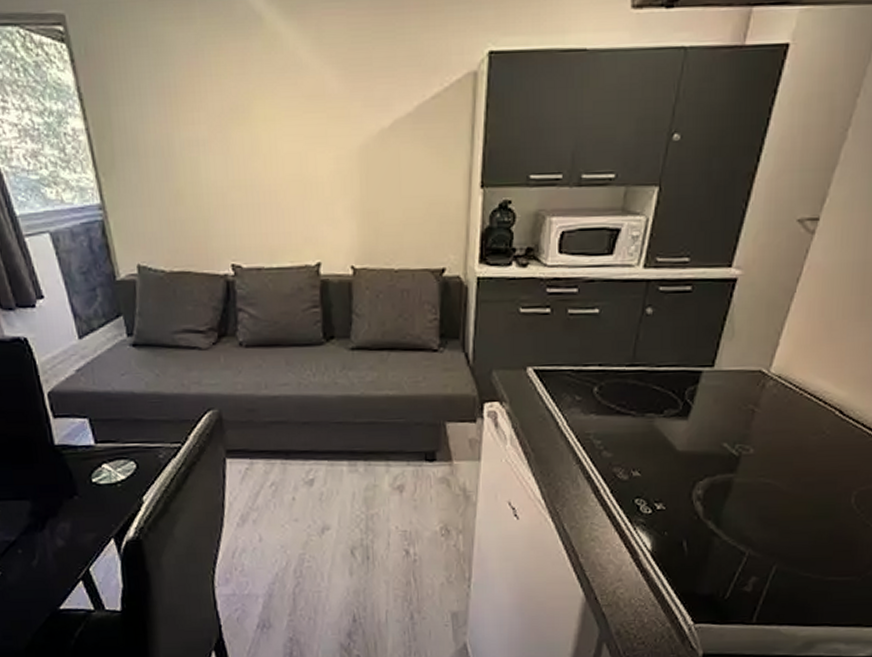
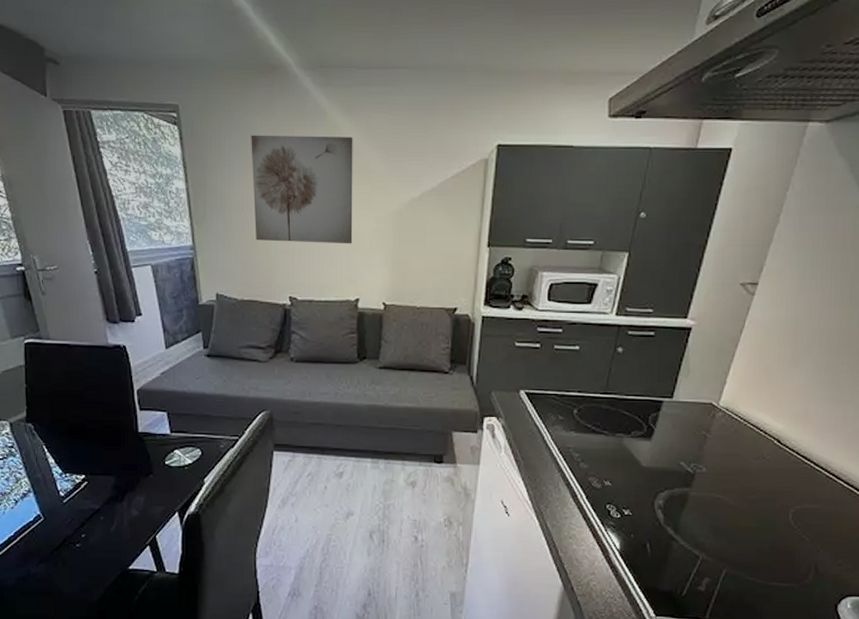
wall art: none [165,49,308,194] -> present [251,135,353,244]

